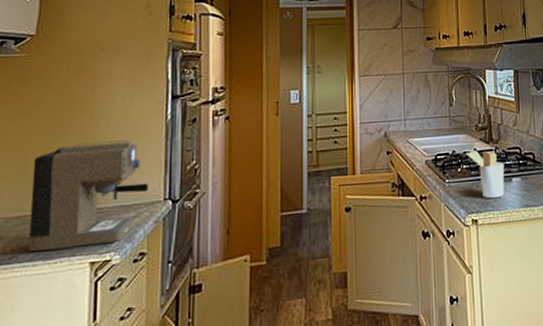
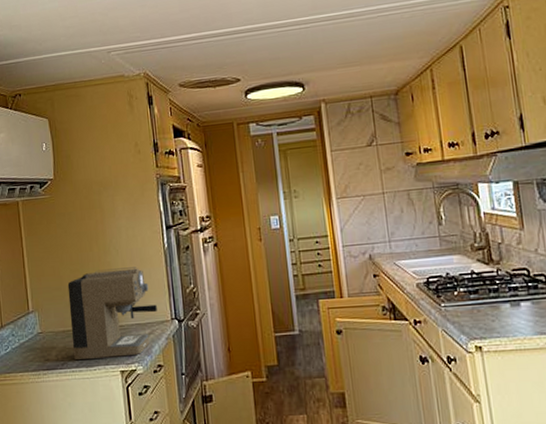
utensil holder: present [466,149,505,199] -> none [462,271,512,325]

